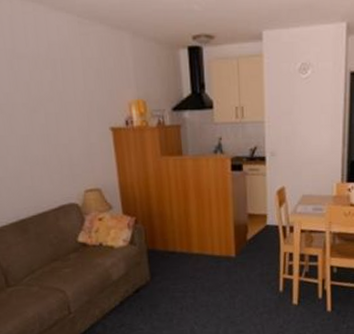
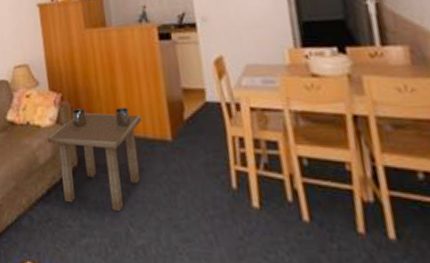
side table: none [120,230,211,315] -> present [47,108,142,212]

